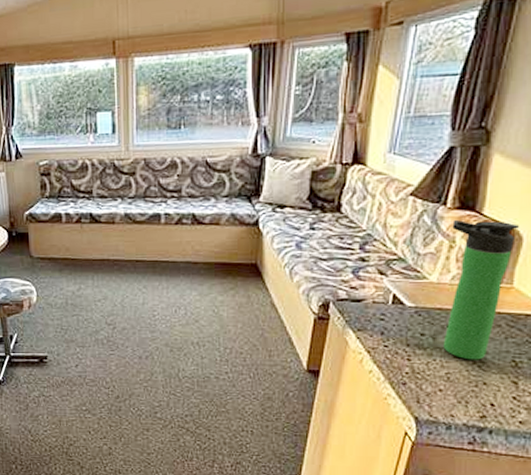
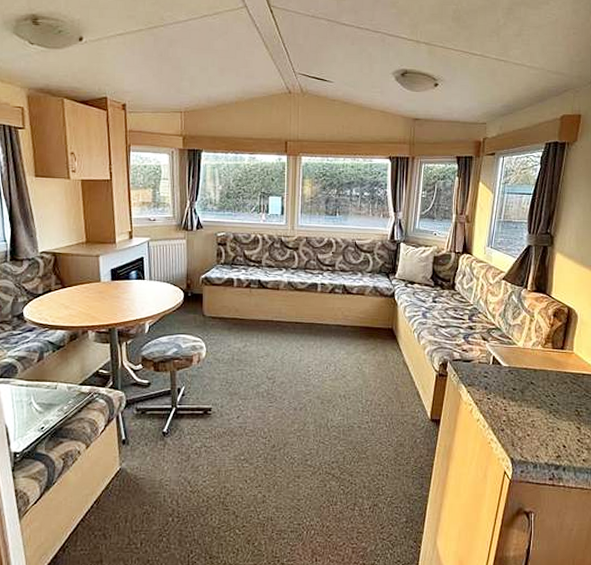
bottle: present [442,219,520,360] -> none [528,299,576,410]

